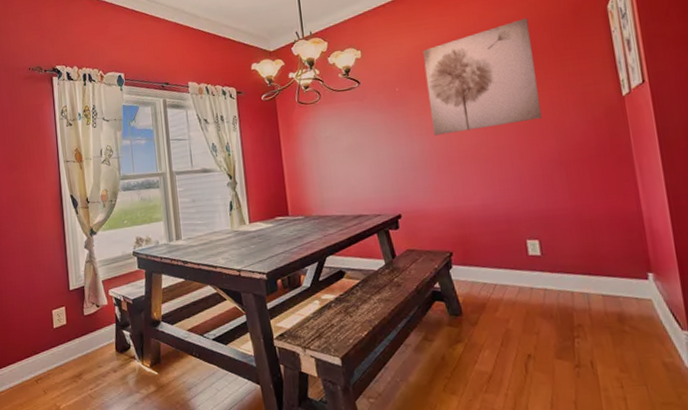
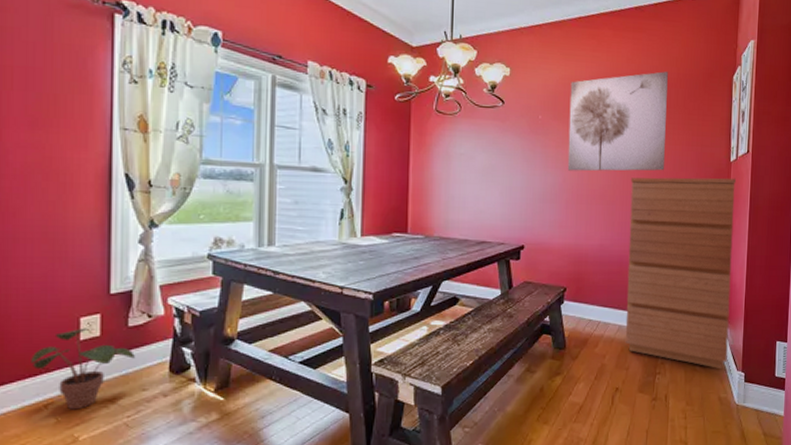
potted plant: none [24,318,91,384] -> present [31,327,135,410]
dresser: none [504,112,665,329] -> present [625,177,737,368]

